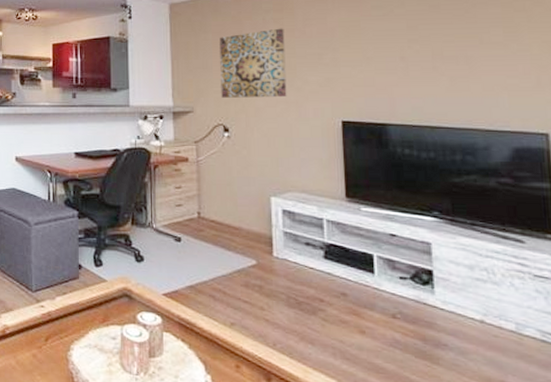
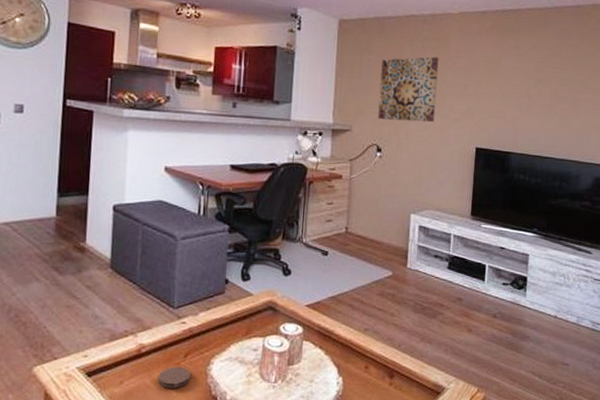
coaster: none [23,349,52,372] -> present [159,366,191,388]

